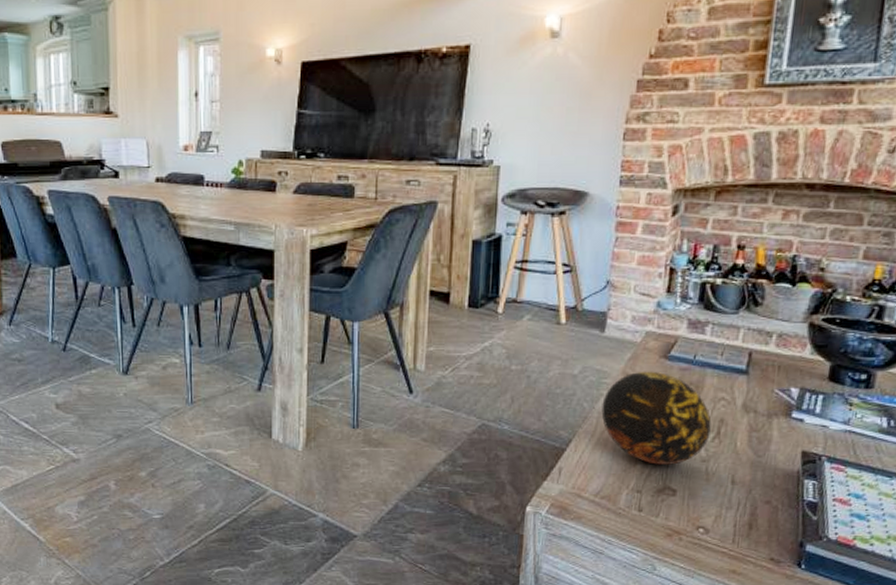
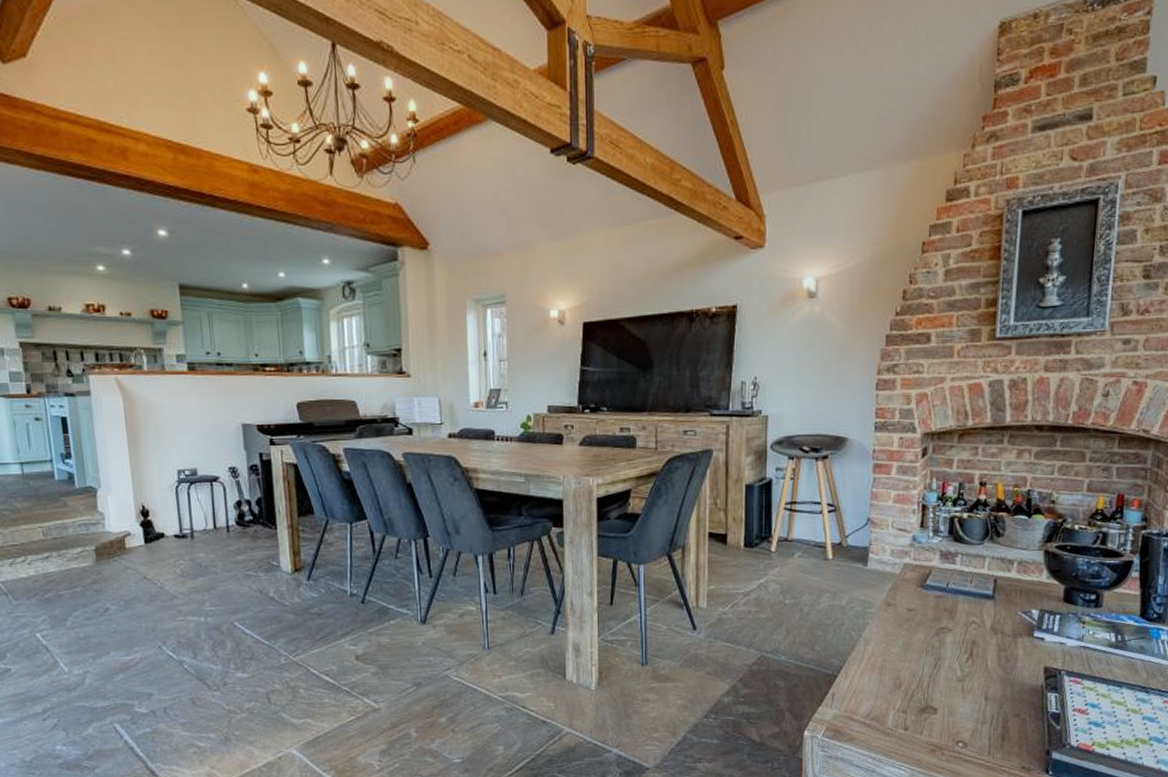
decorative orb: present [601,371,712,465] -> none [868,599,965,686]

